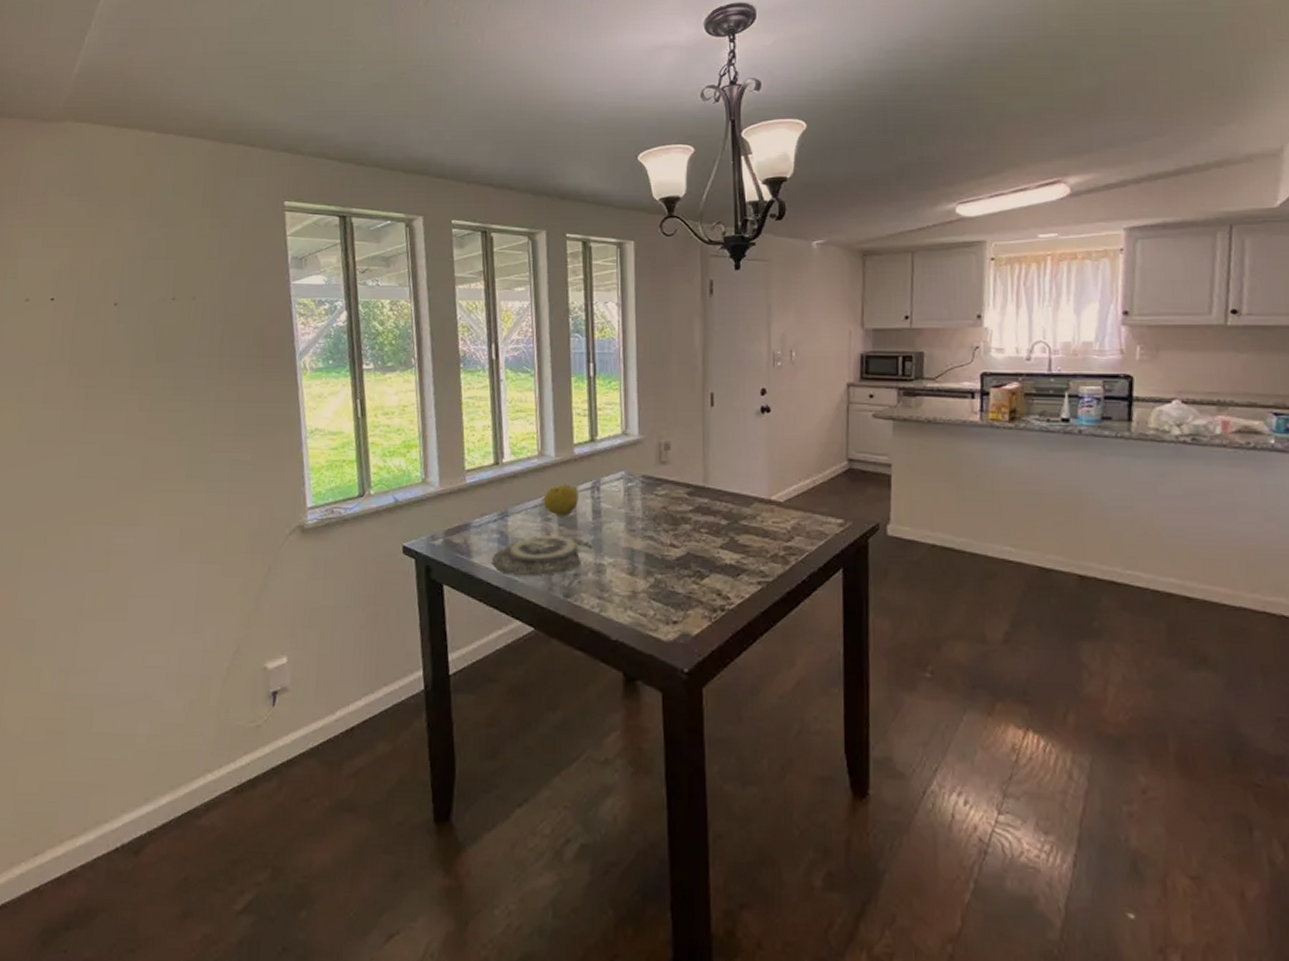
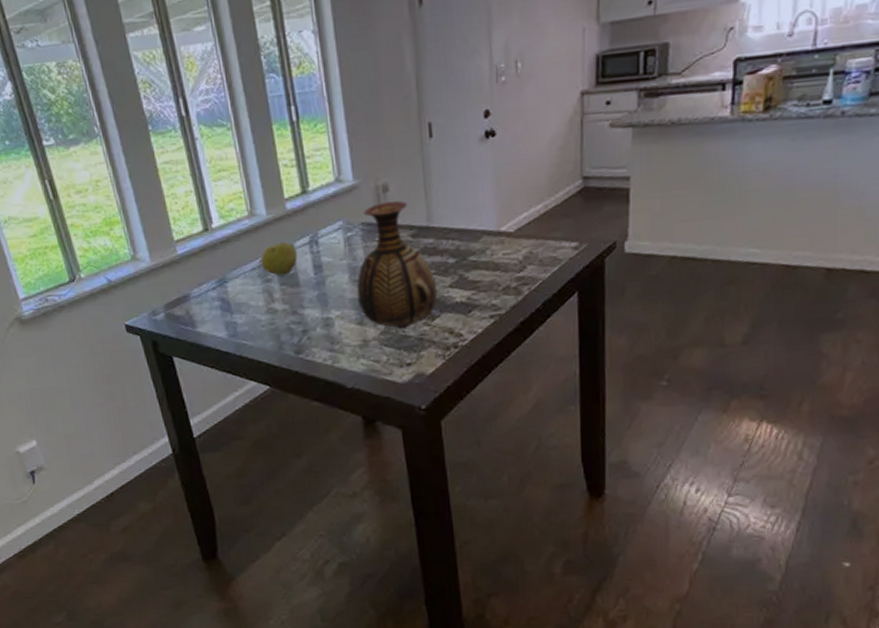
plate: present [491,535,593,576] -> none [216,295,319,339]
vase: none [631,458,709,586] -> present [356,200,438,330]

